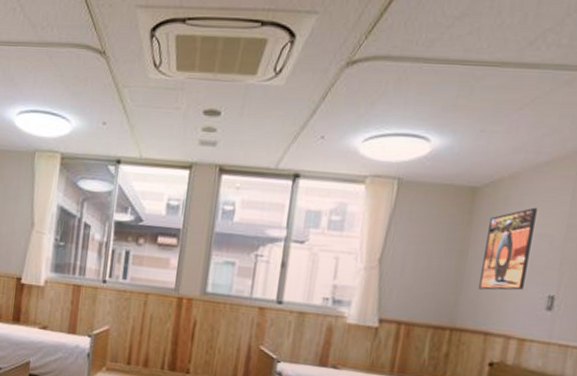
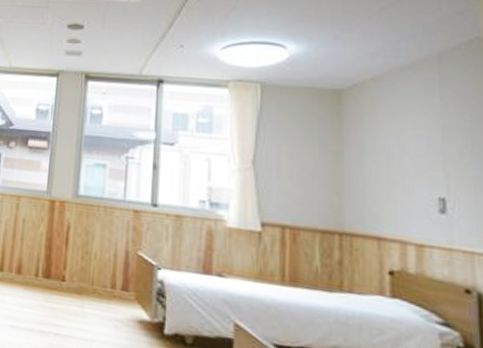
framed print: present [479,207,537,290] -> none [361,108,409,192]

